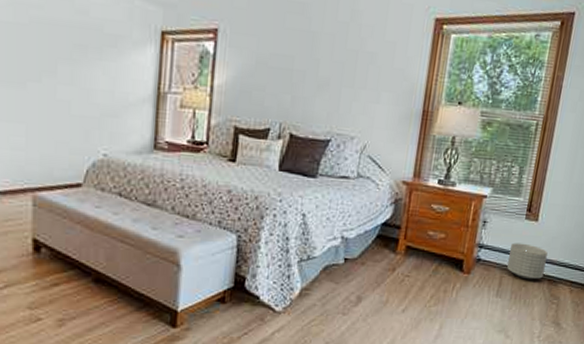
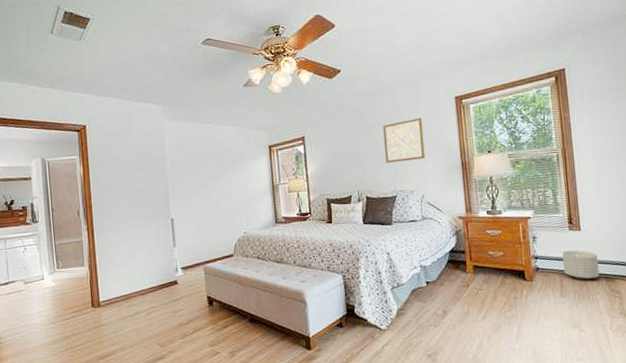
wall art: none [326,36,387,96] -> present [383,117,426,163]

